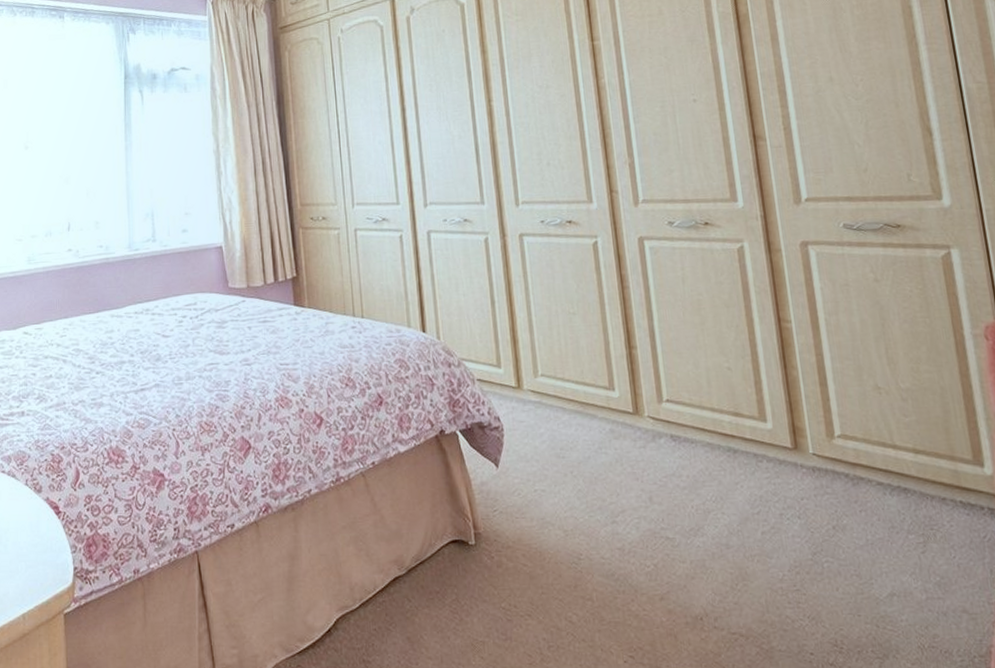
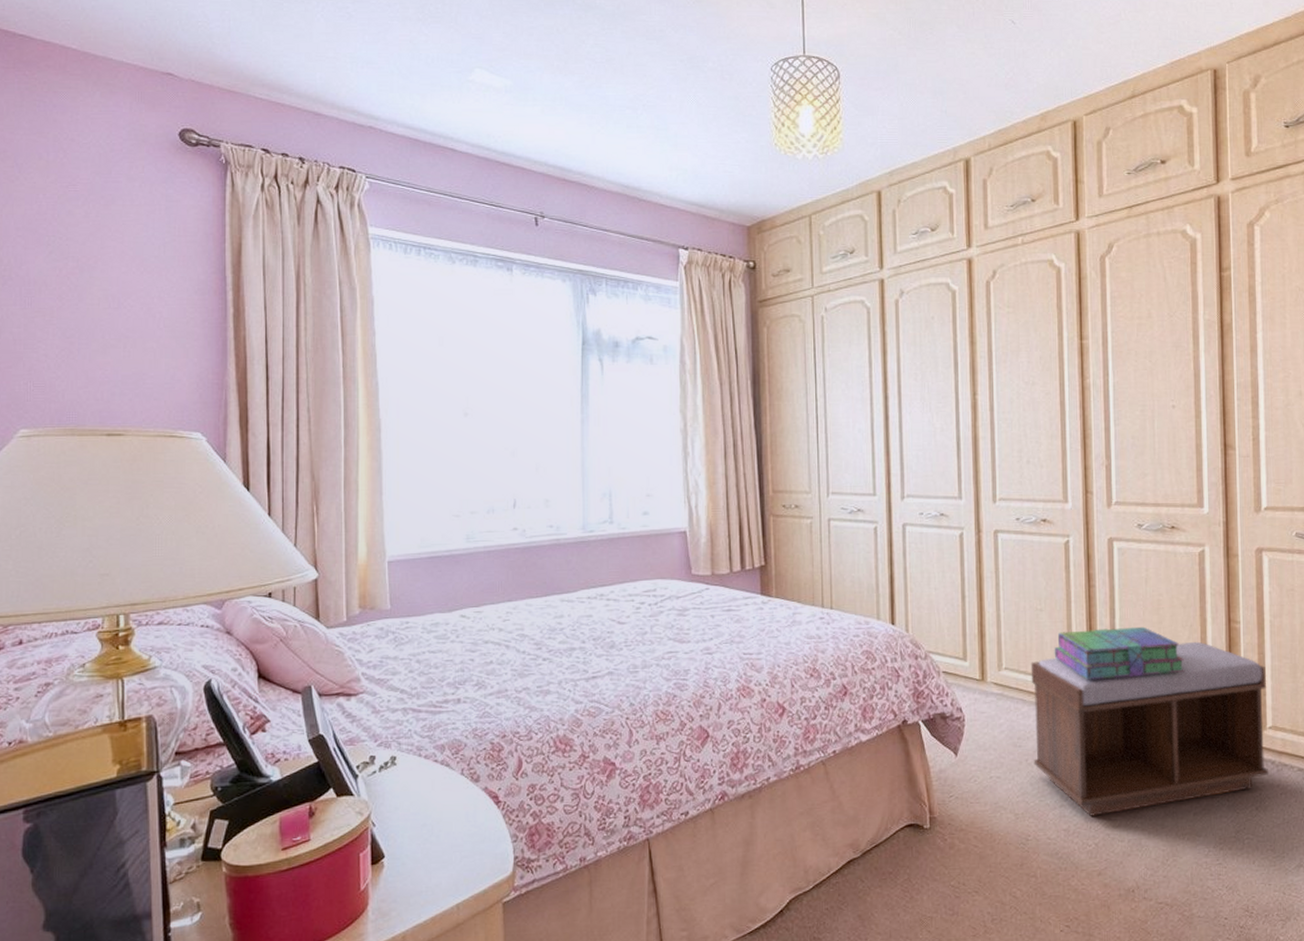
bench: none [567,343,844,534] -> present [1031,641,1269,816]
stack of books: none [591,328,735,386] -> present [1054,626,1184,680]

